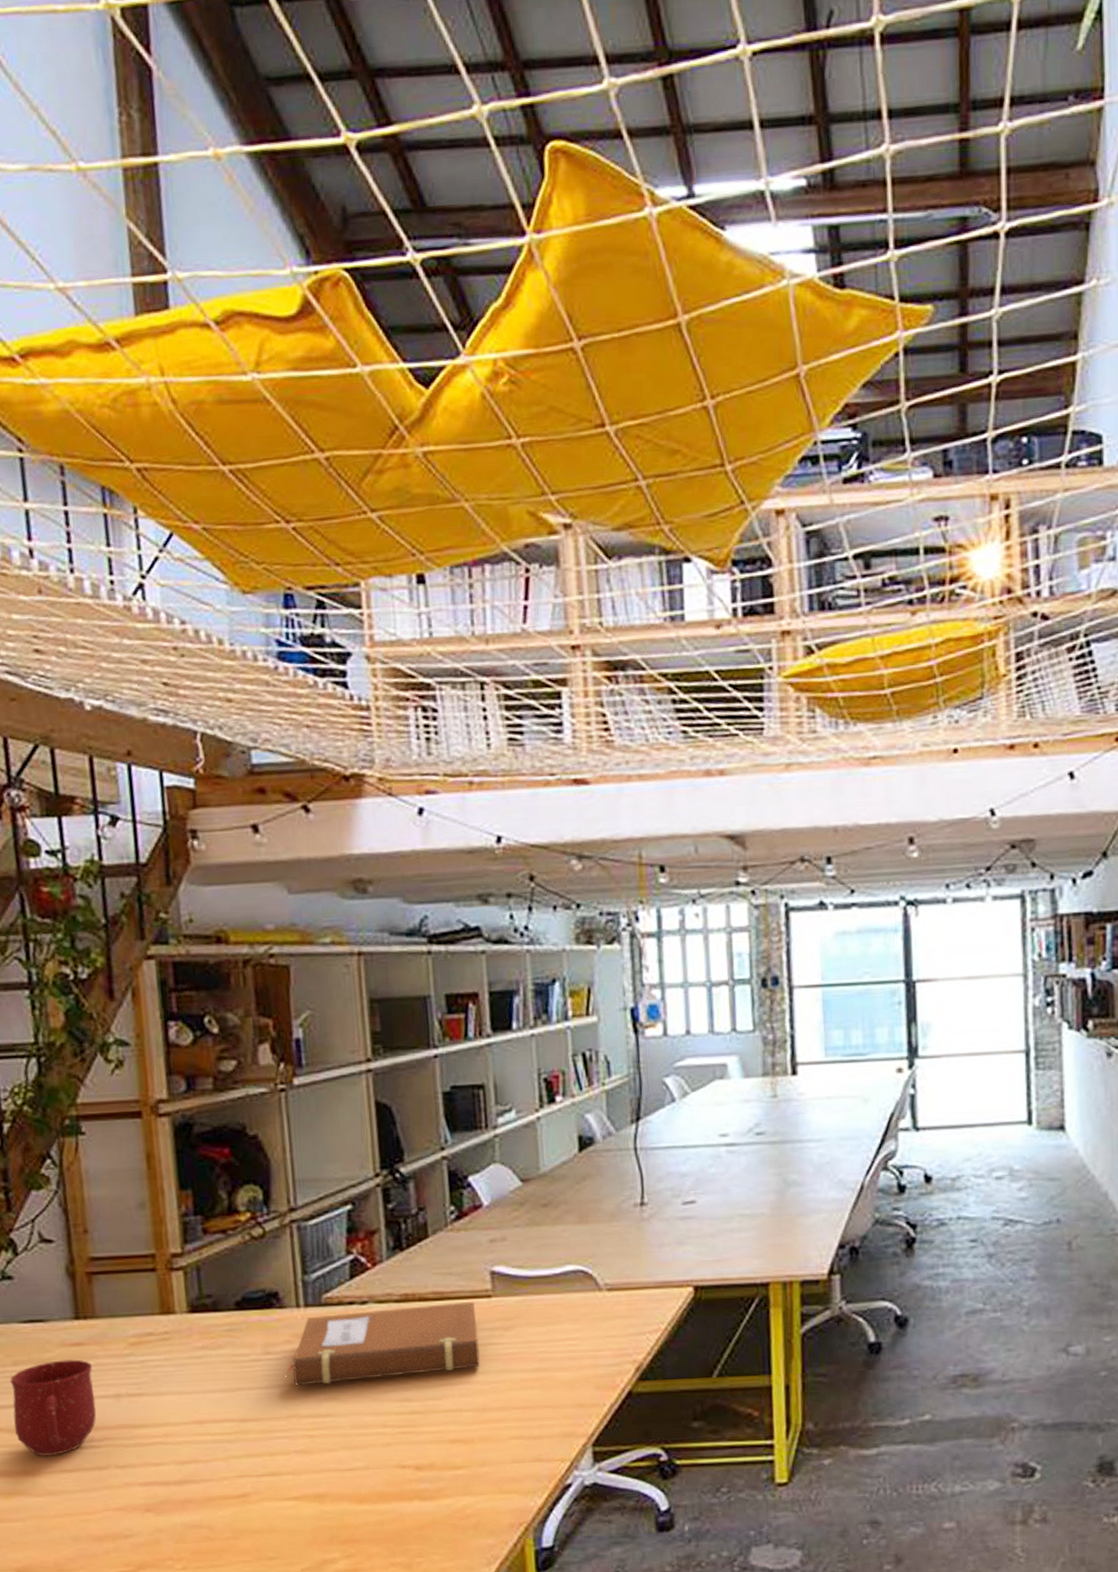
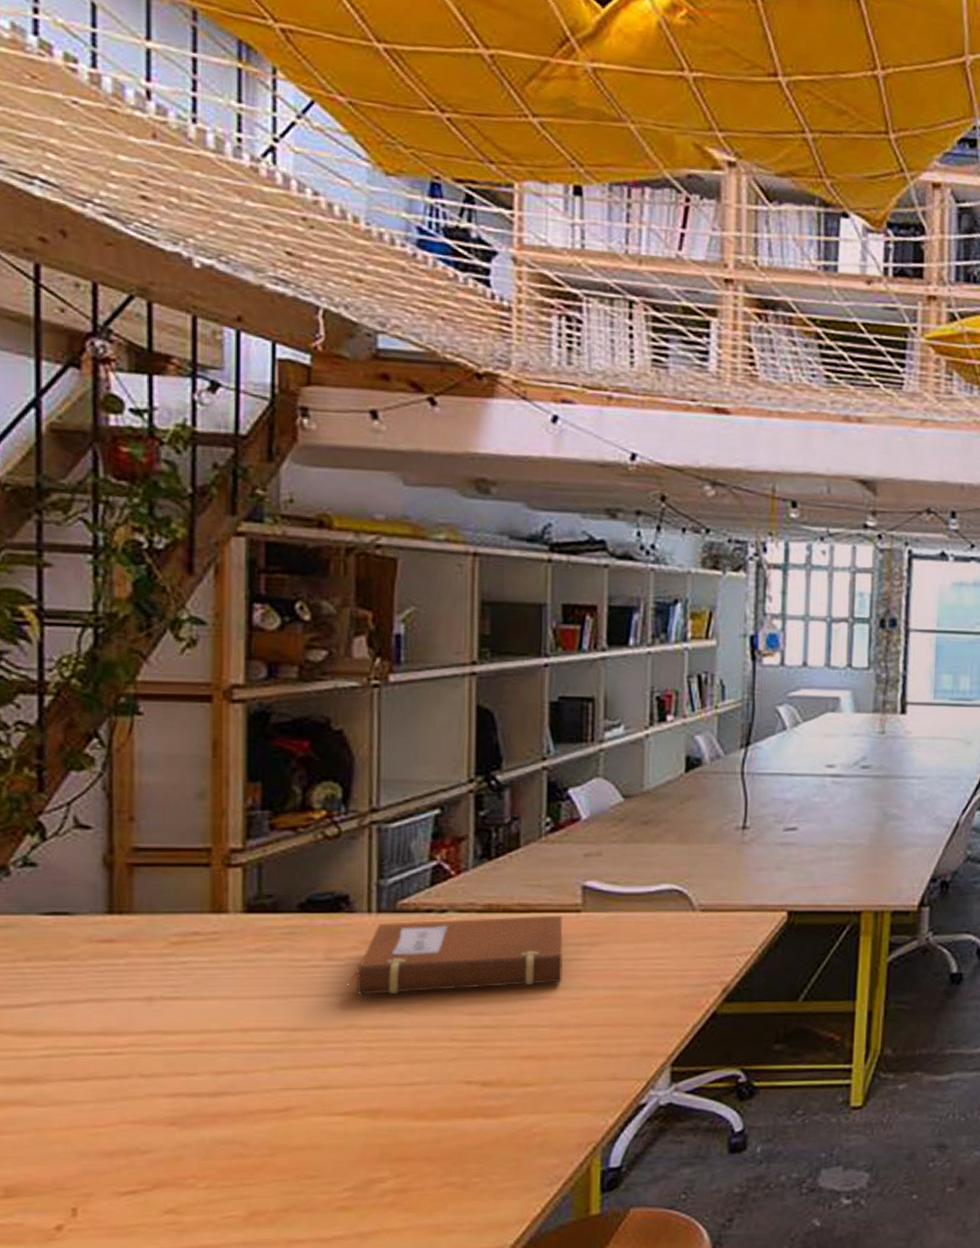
mug: present [10,1359,97,1456] -> none [19,957,124,1062]

